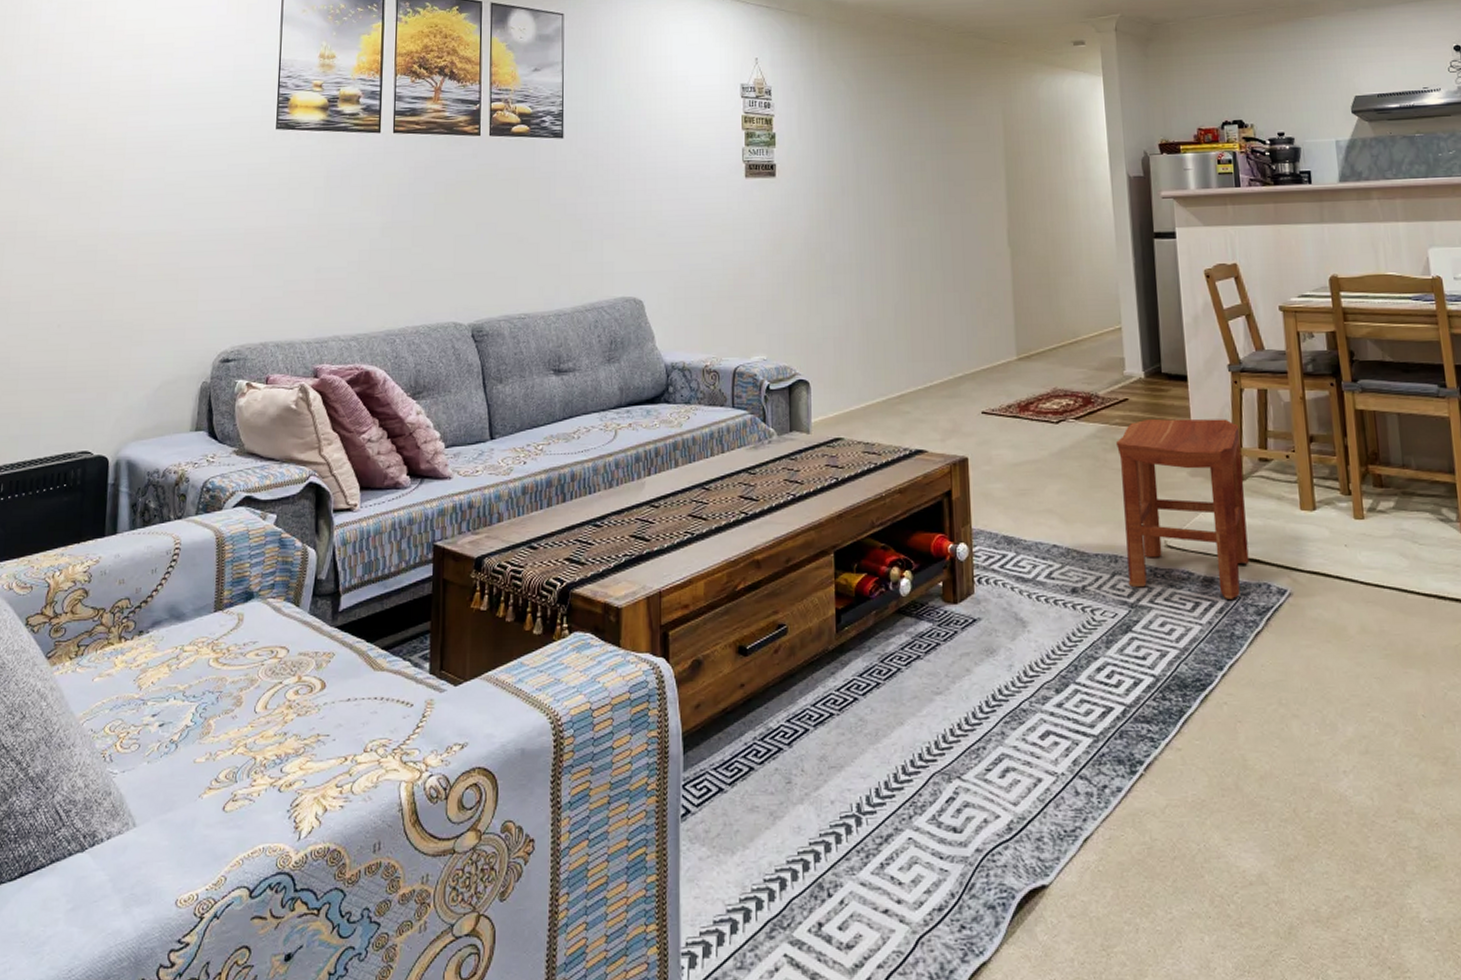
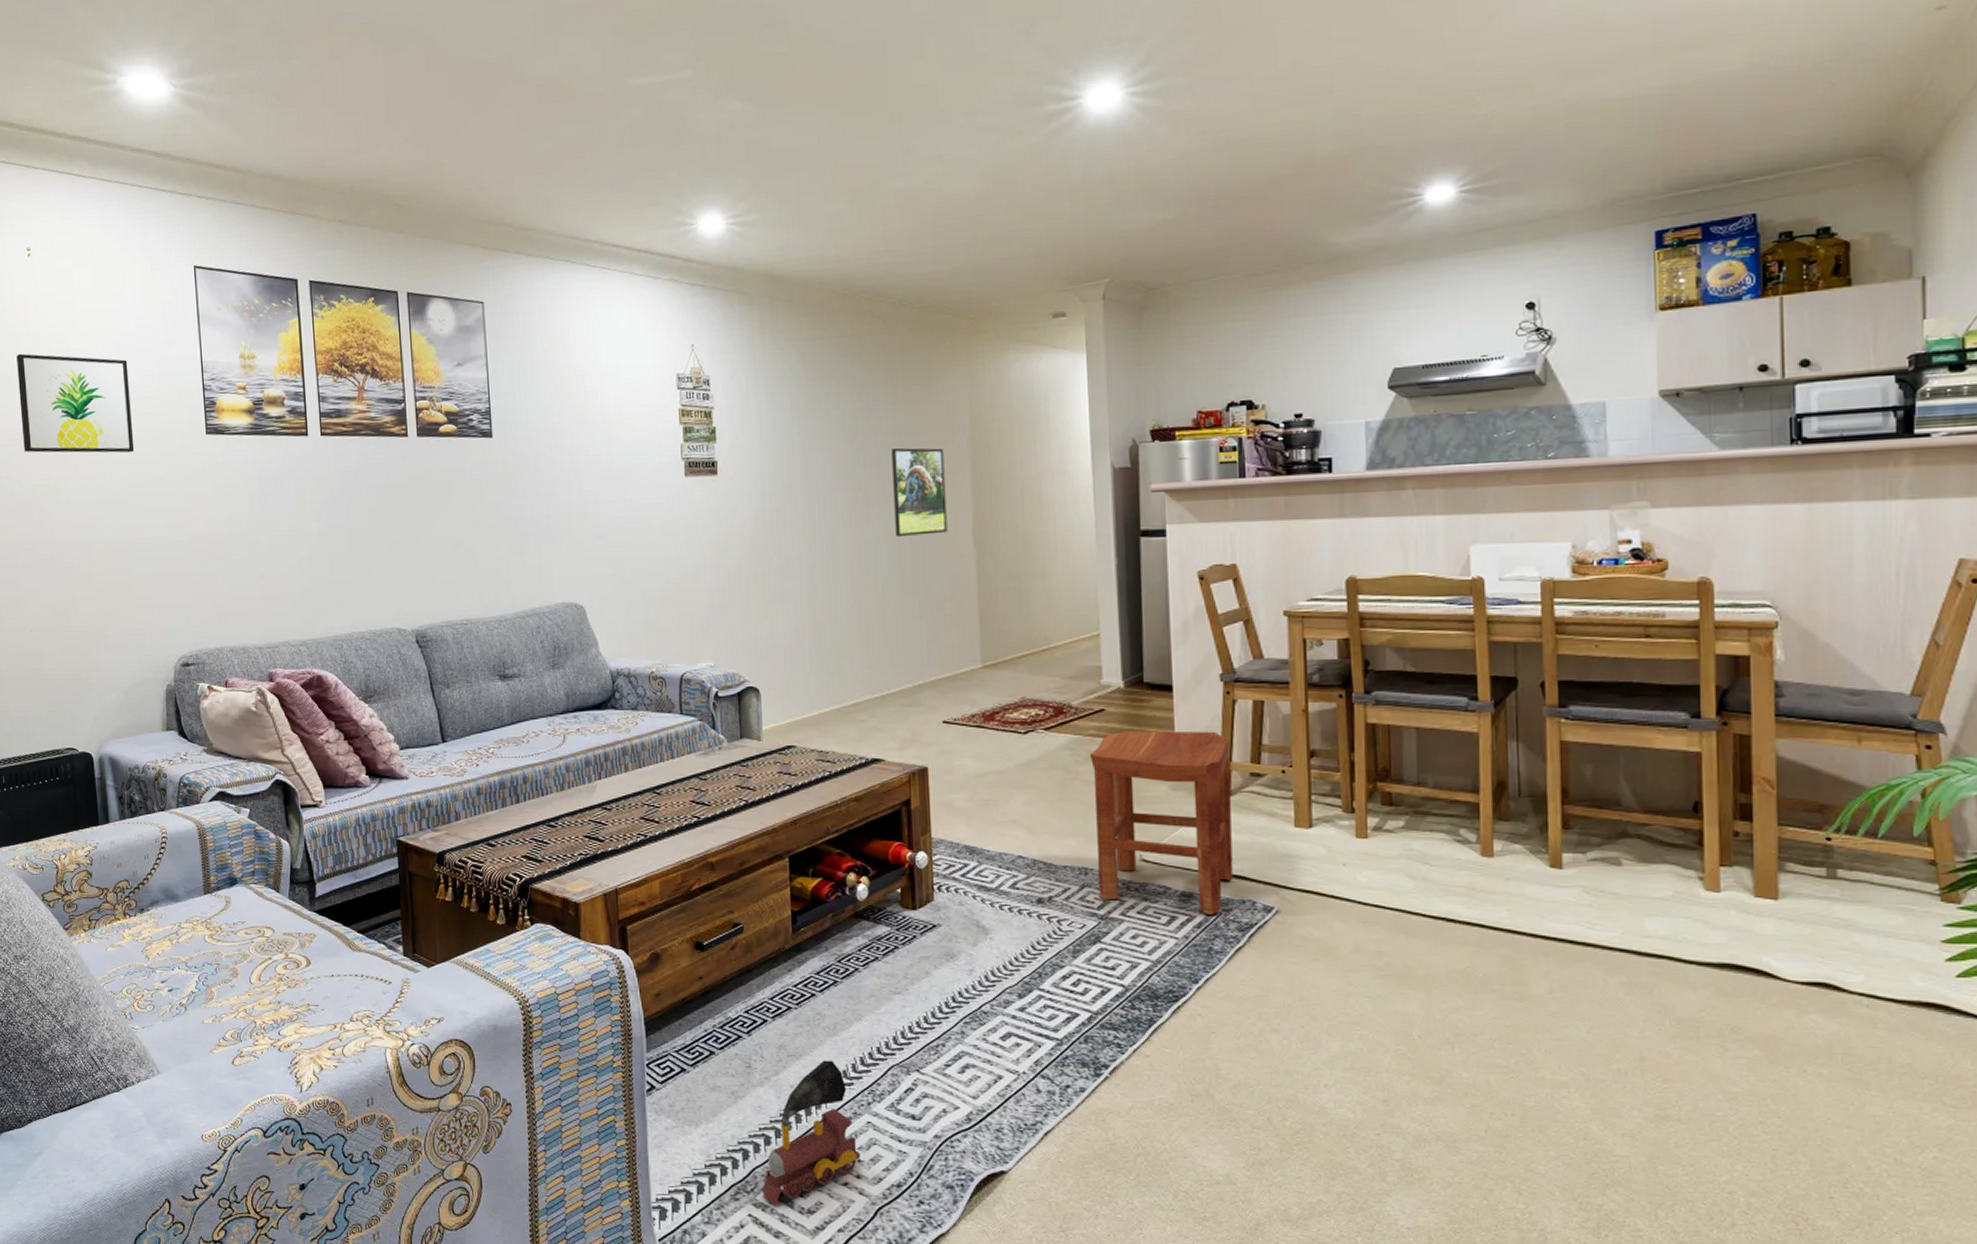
wall art: none [81,46,204,146] -> present [16,353,135,453]
toy train: none [798,770,901,940] -> present [761,1060,860,1204]
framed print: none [935,155,985,237] -> present [892,447,947,538]

